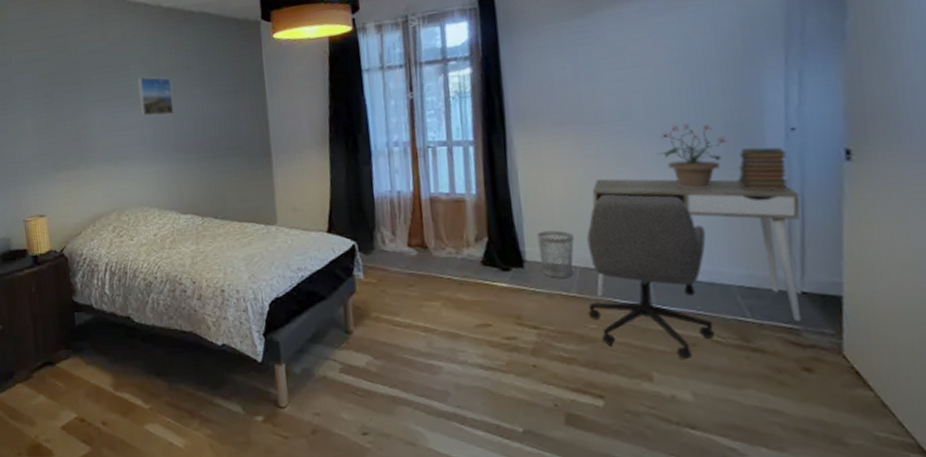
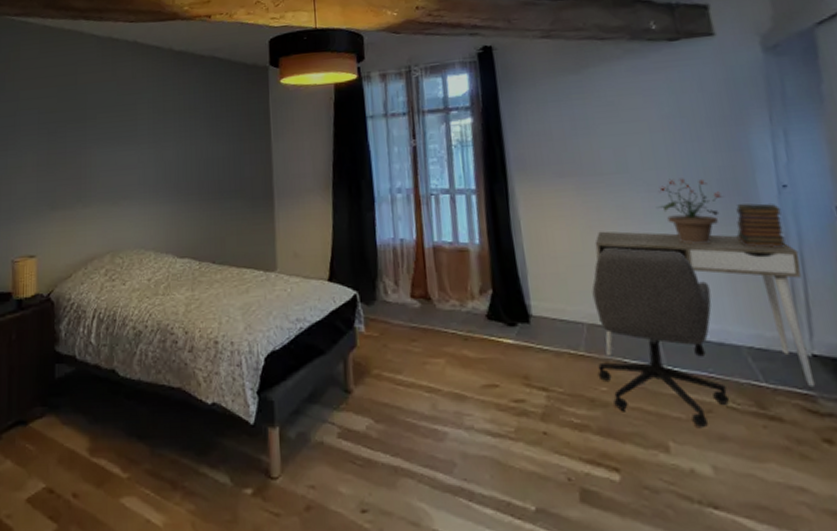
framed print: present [137,77,174,116] -> none [144,117,178,156]
wastebasket: present [537,230,574,278] -> none [542,283,580,335]

